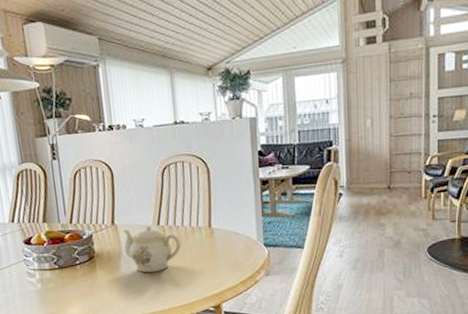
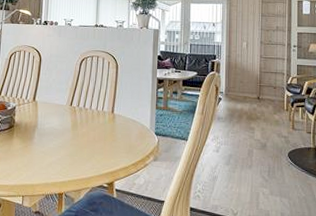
teapot: present [123,226,181,273] -> none [39,106,87,146]

